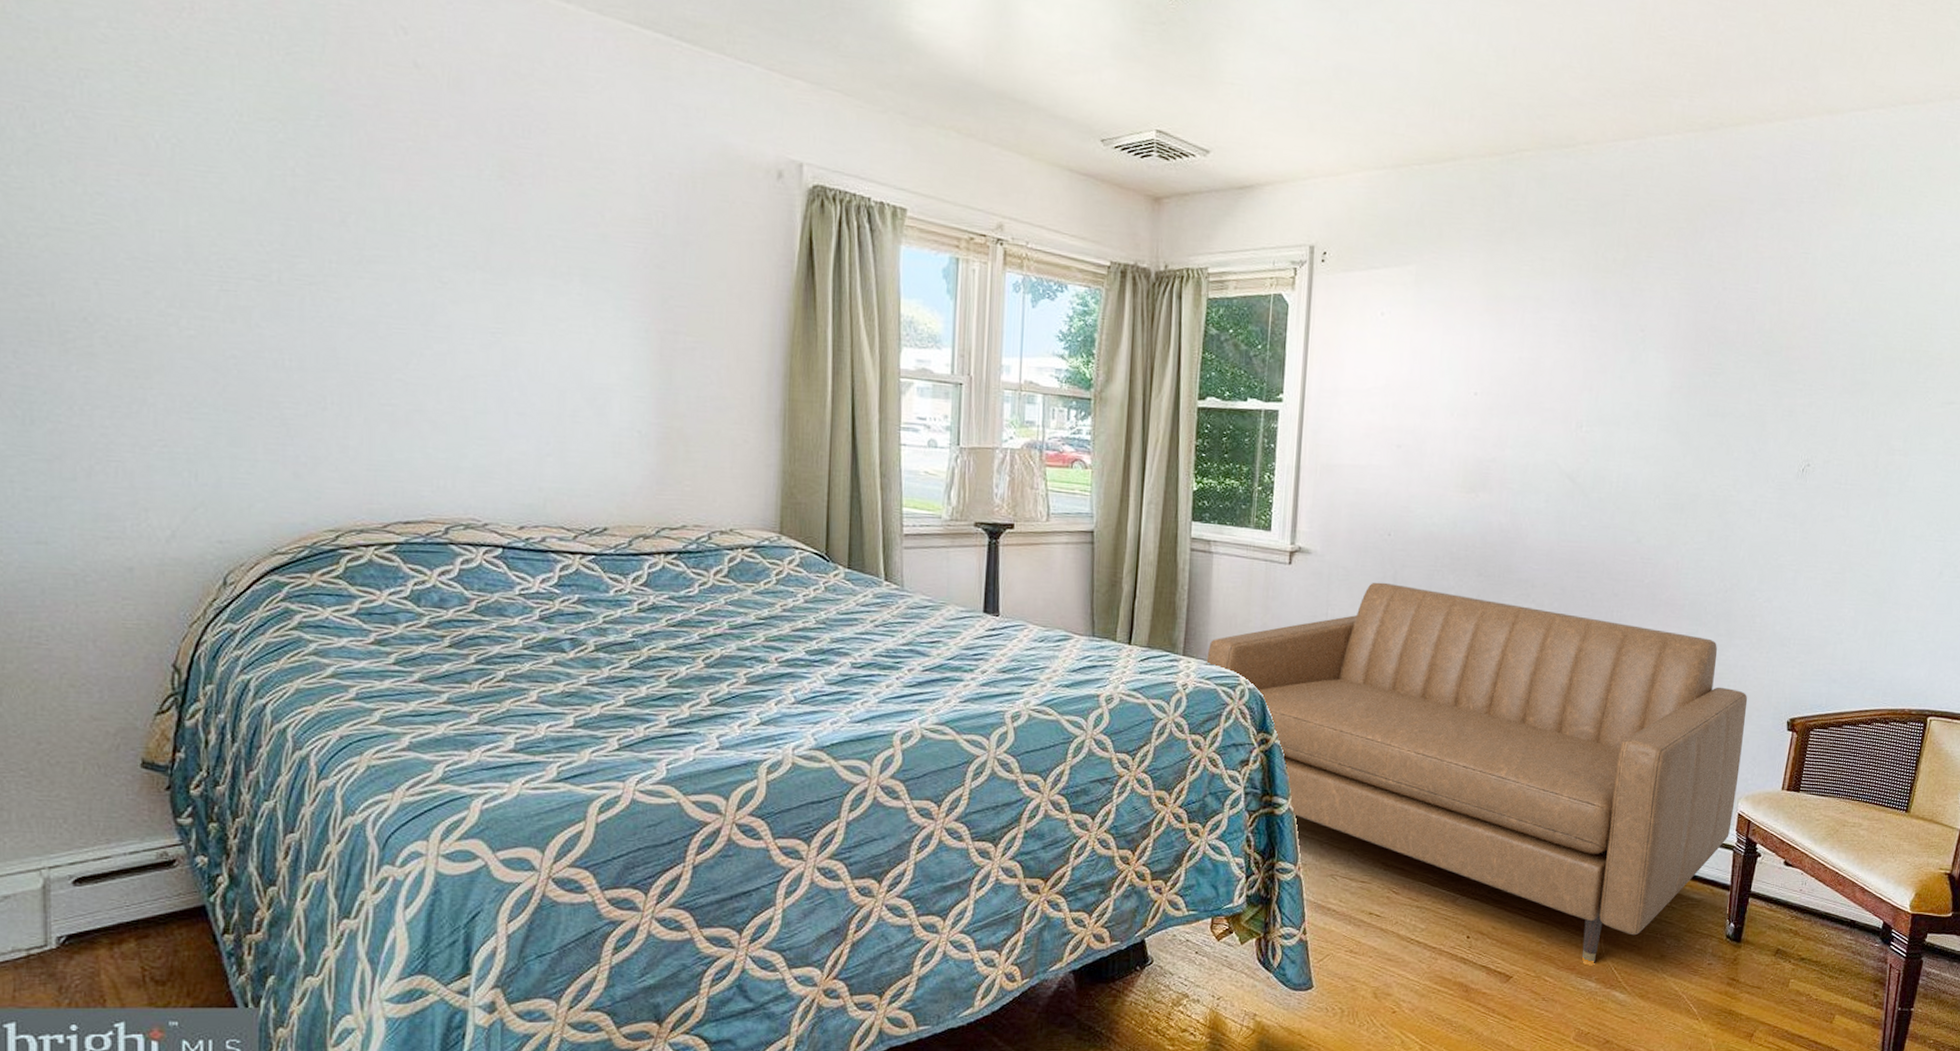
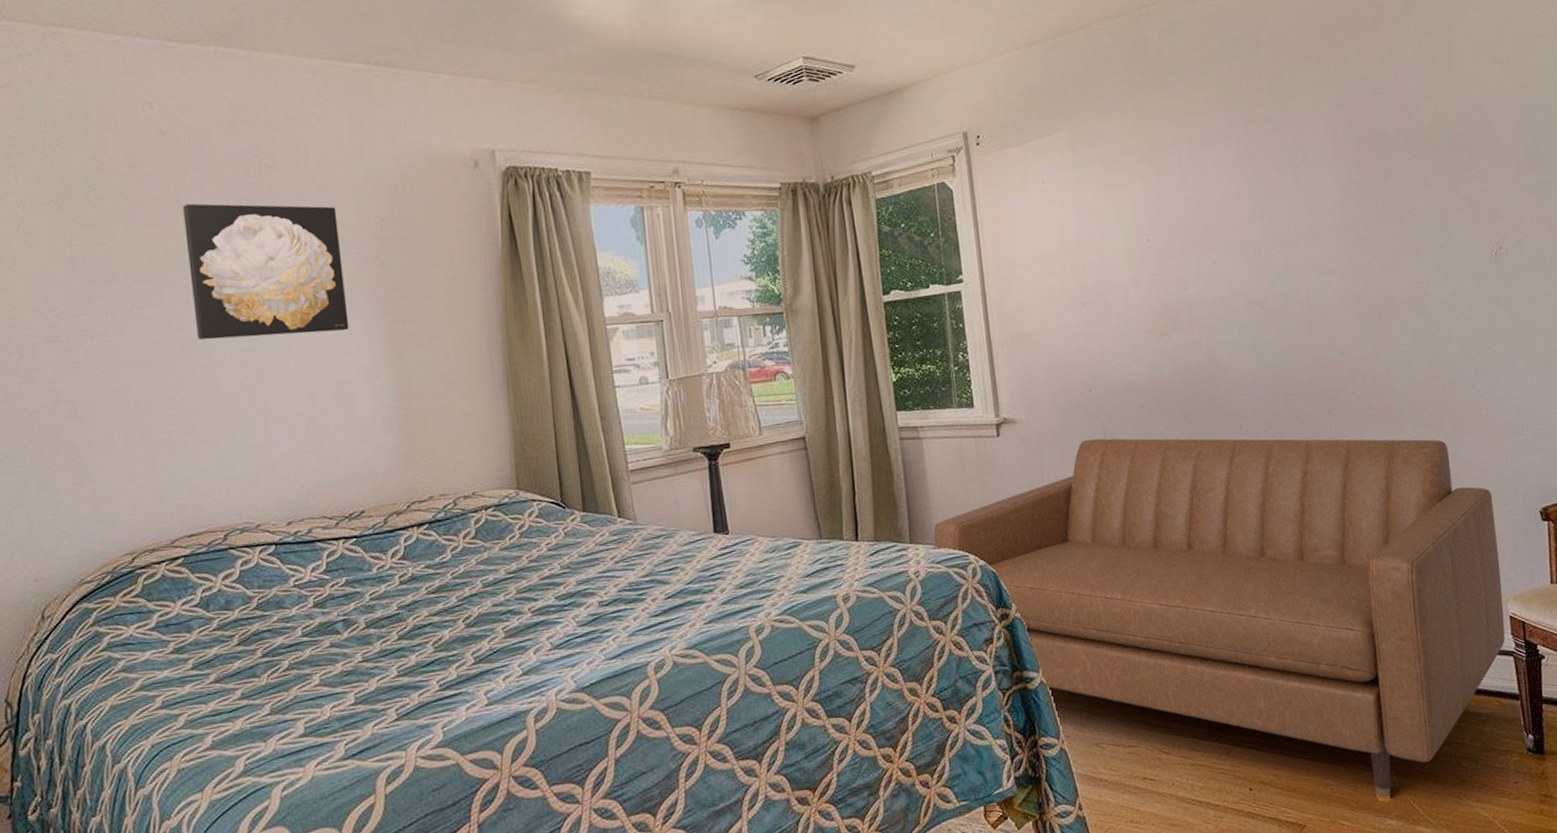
wall art: none [433,153,614,331] -> present [183,203,349,340]

